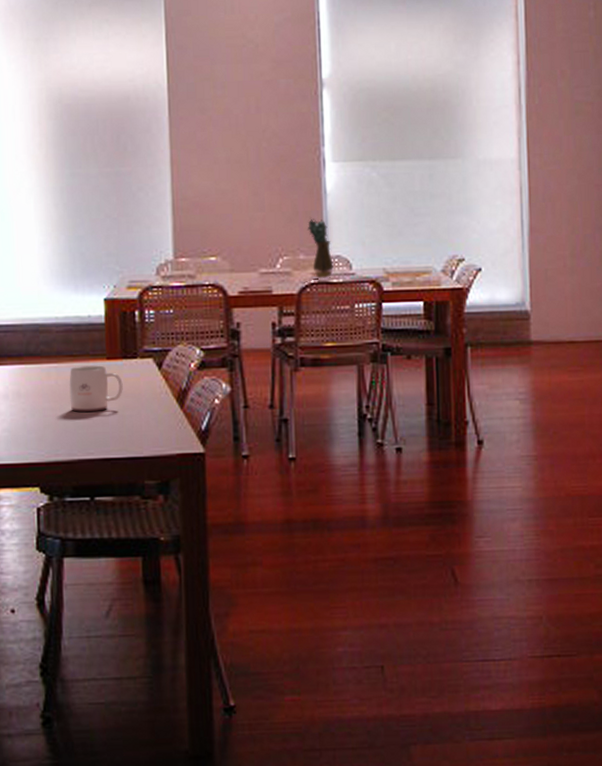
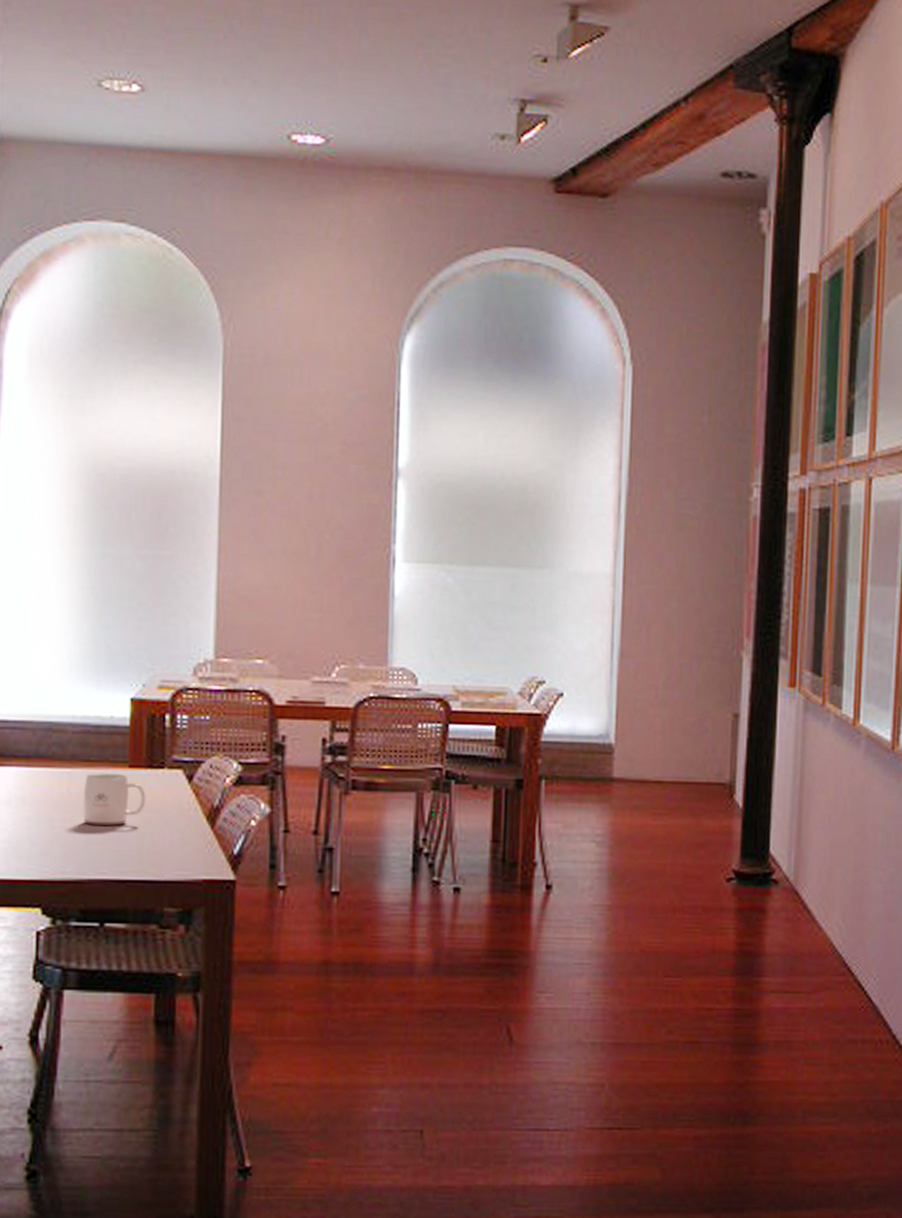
vase: present [307,217,334,279] -> none [369,623,397,693]

